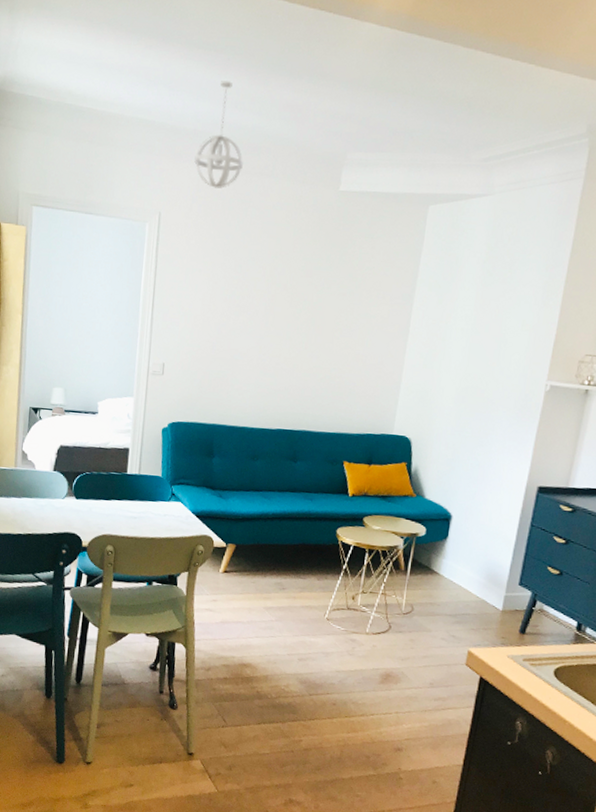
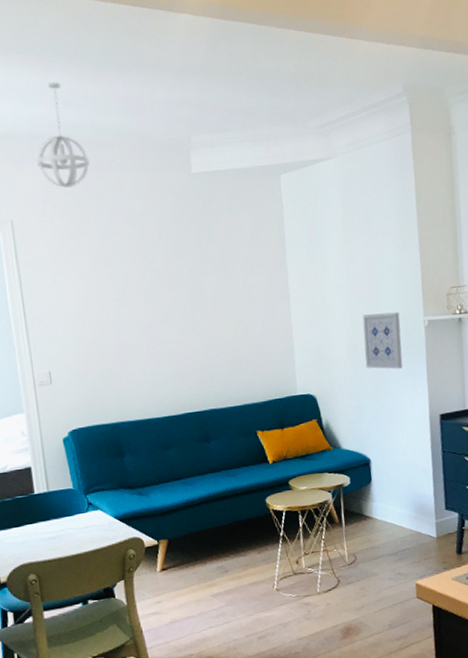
wall art: none [470,367,521,430] -> present [362,312,403,369]

